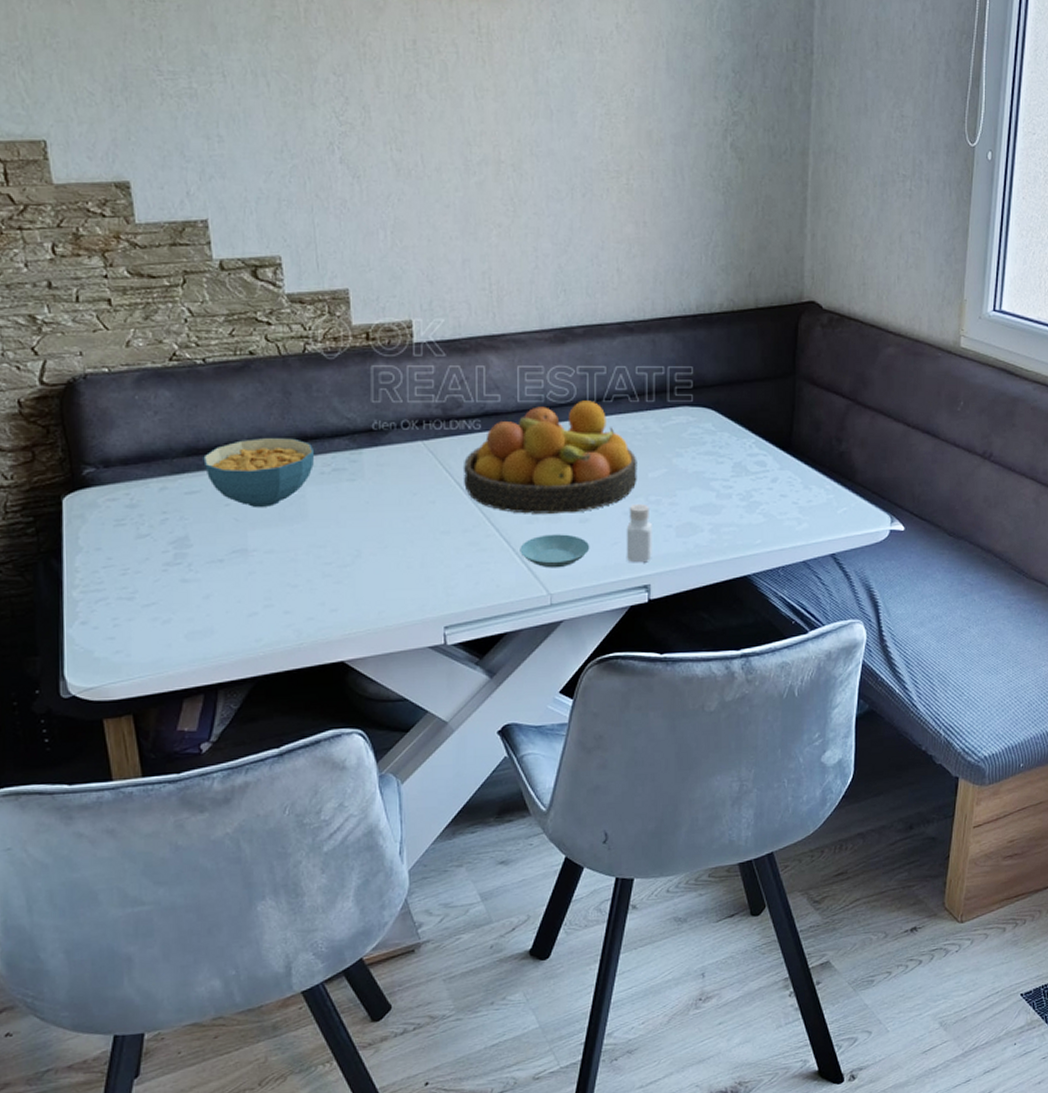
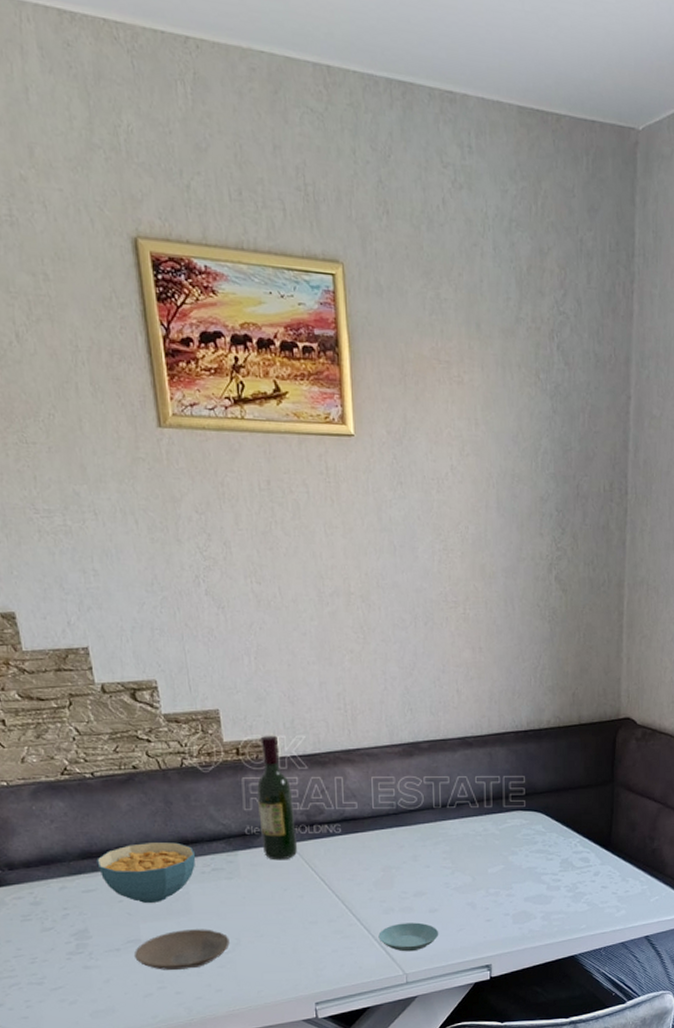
plate: none [240,538,349,585] -> present [135,929,230,970]
wine bottle: none [388,318,431,460] -> present [257,735,298,861]
fruit bowl: present [464,400,637,514] -> none [327,806,479,906]
pepper shaker: present [626,503,652,563] -> none [469,895,492,946]

